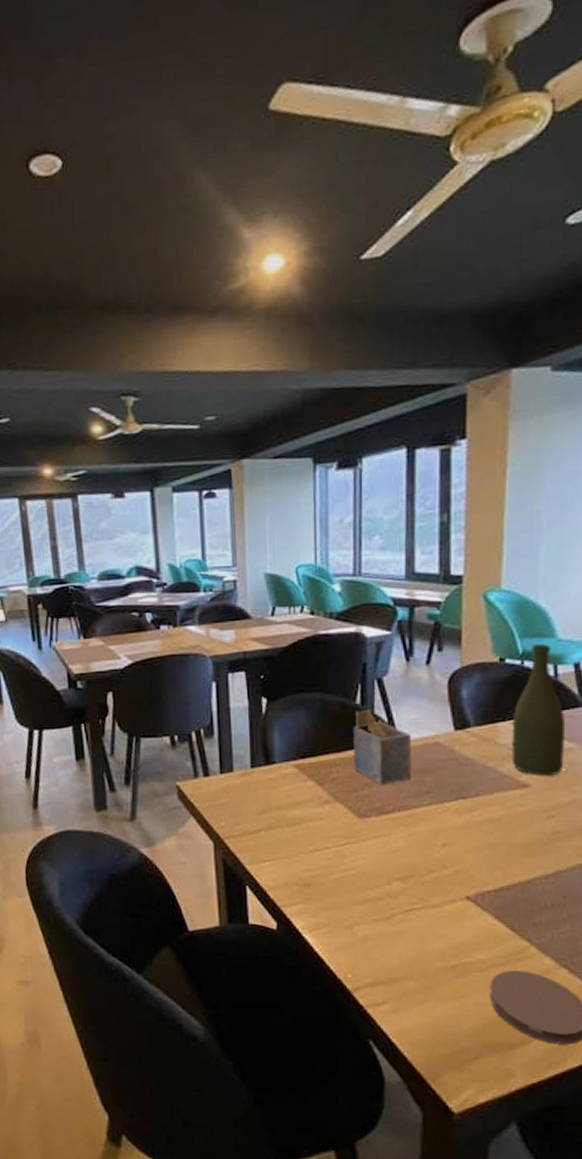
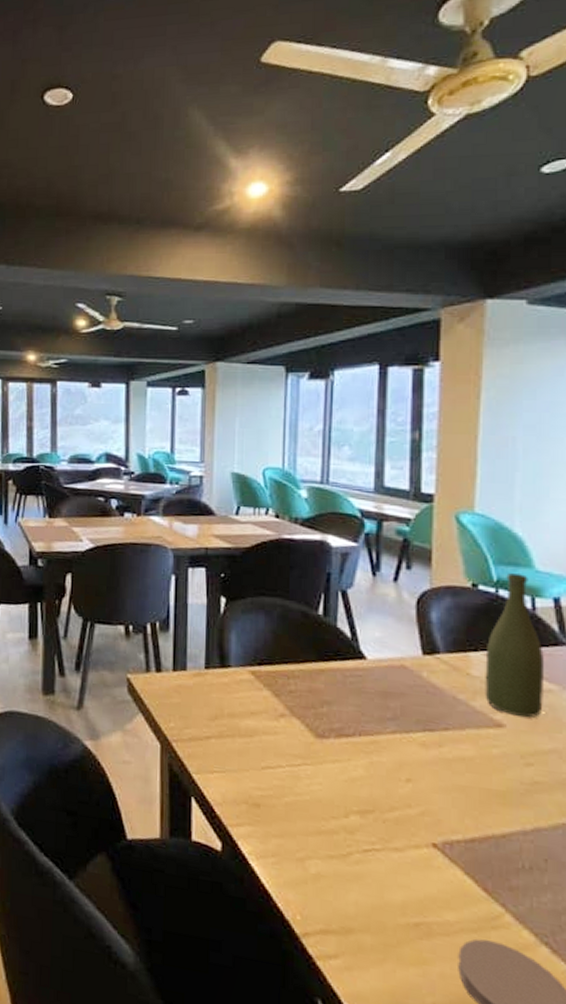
napkin holder: present [353,709,411,785] -> none [313,621,375,705]

